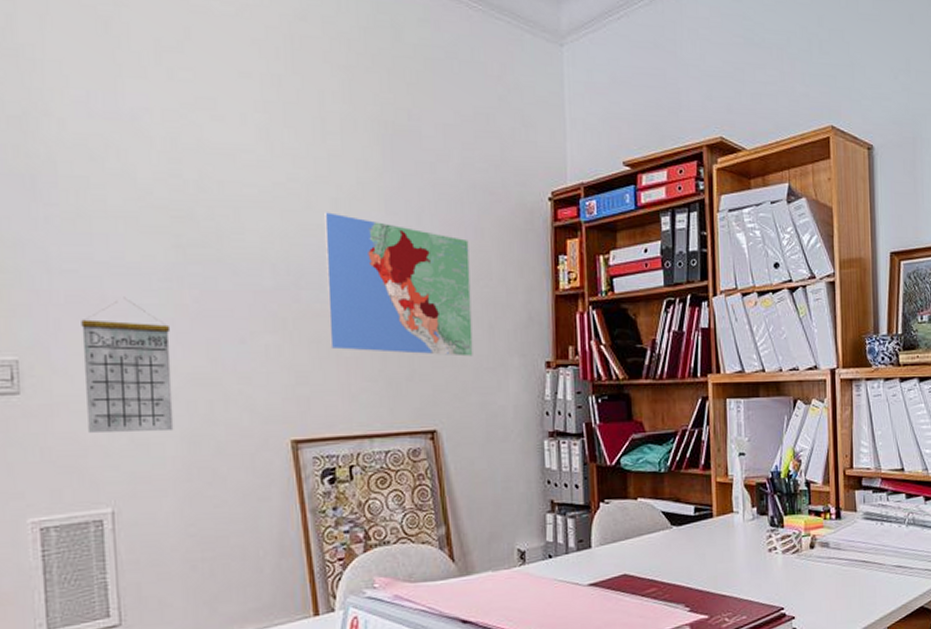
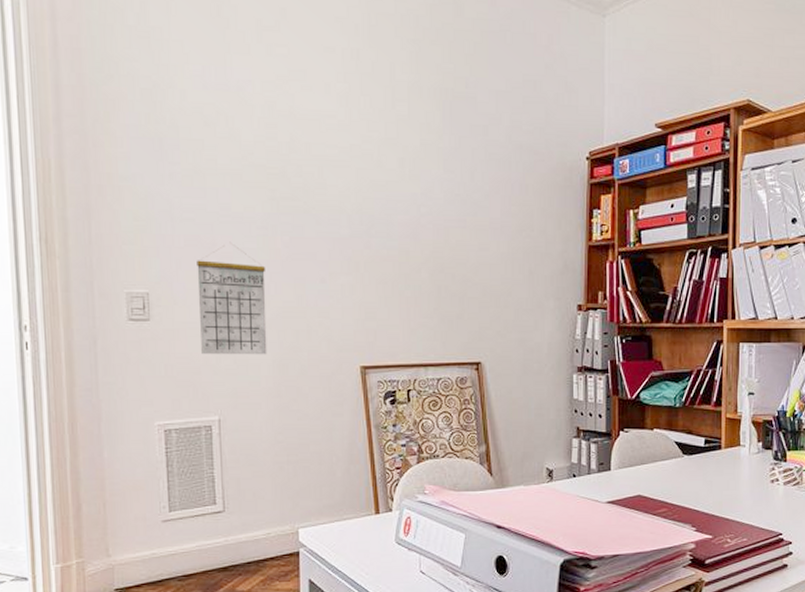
map: present [325,212,473,357] -> none [393,170,515,299]

